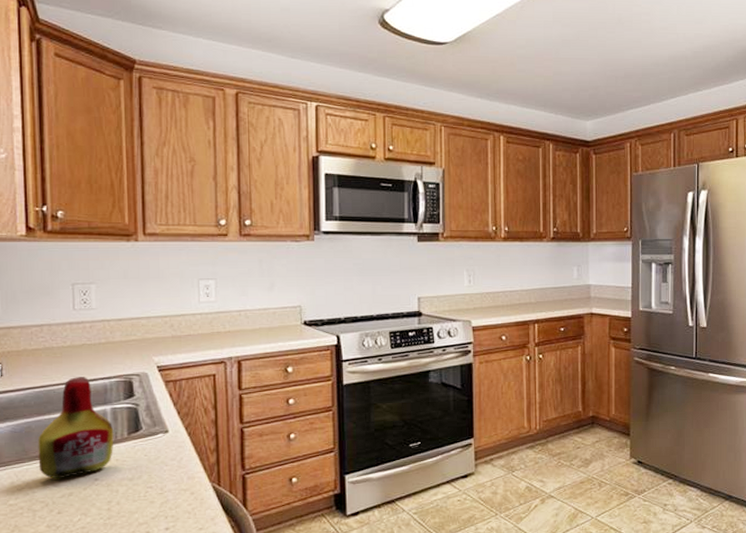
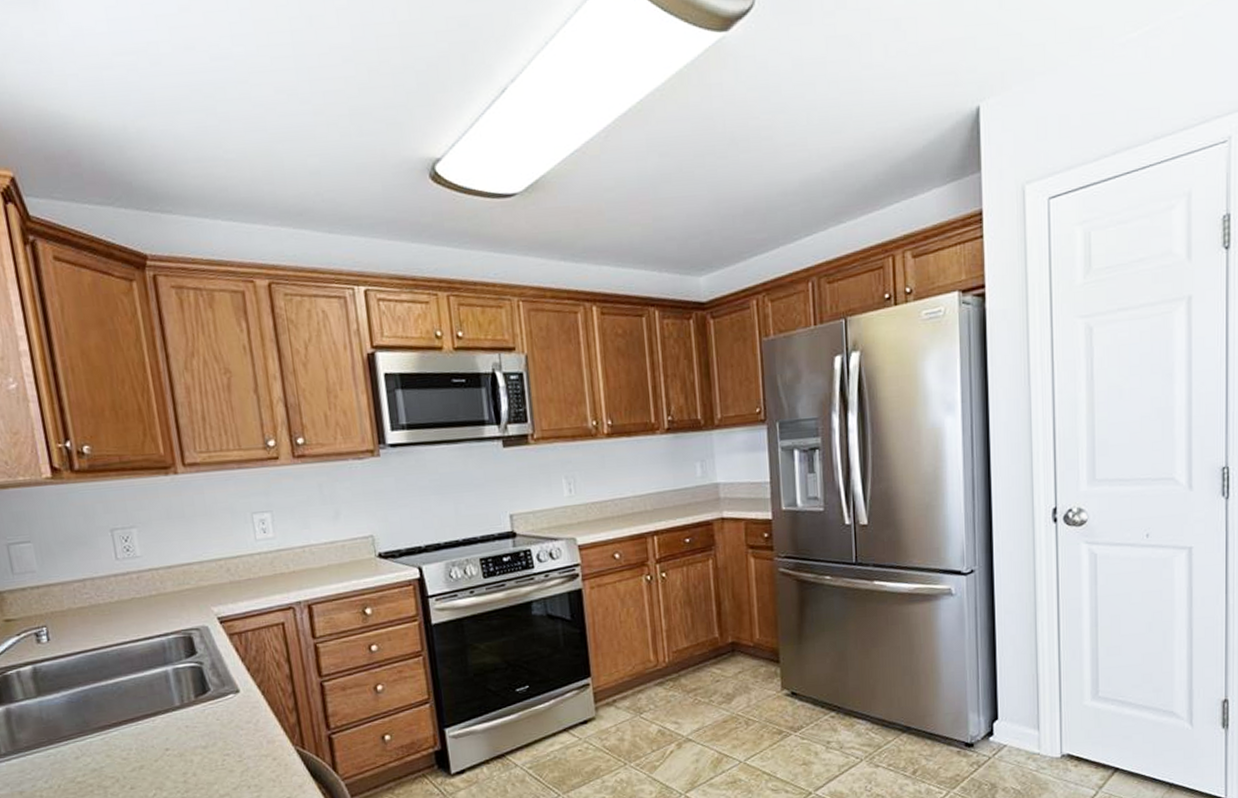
bottle: present [38,377,114,480] -> none [97,635,182,752]

